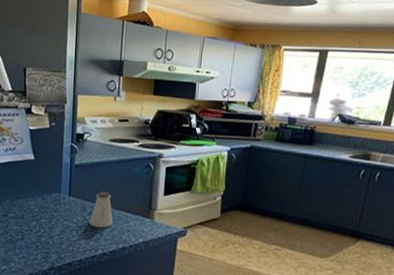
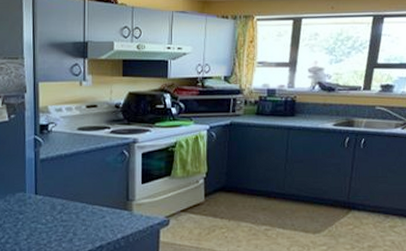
saltshaker: present [89,191,113,228] -> none [61,186,87,227]

